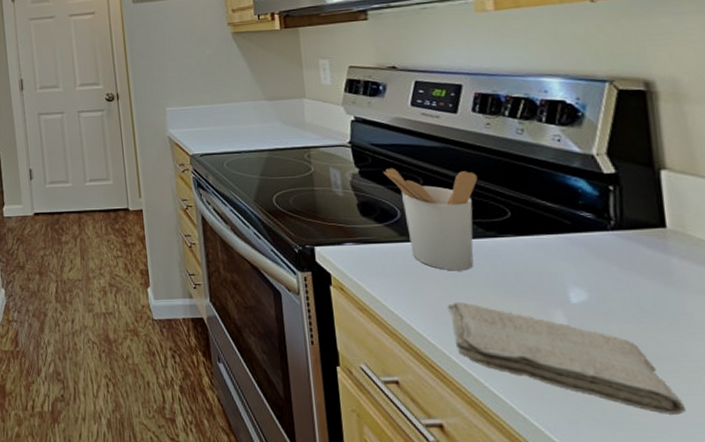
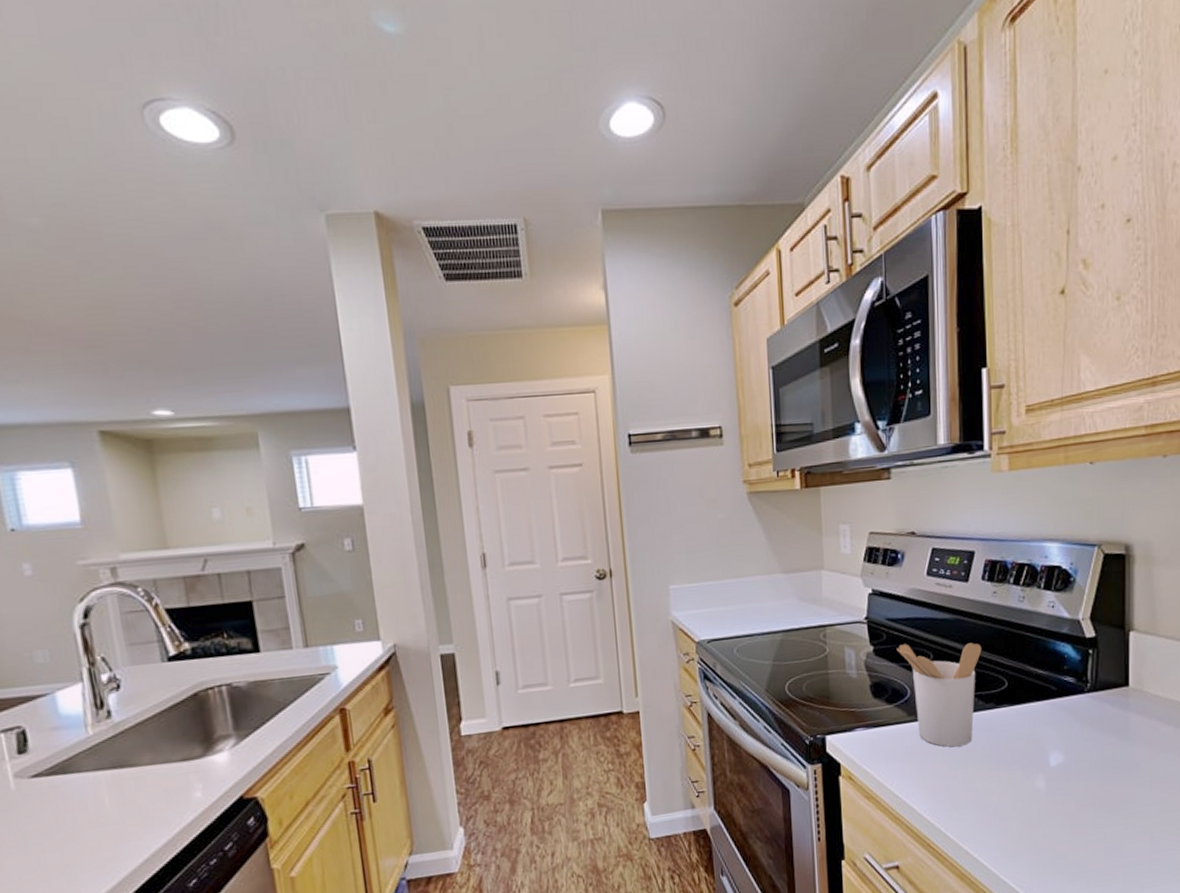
washcloth: present [447,302,686,415] -> none [946,777,1128,858]

